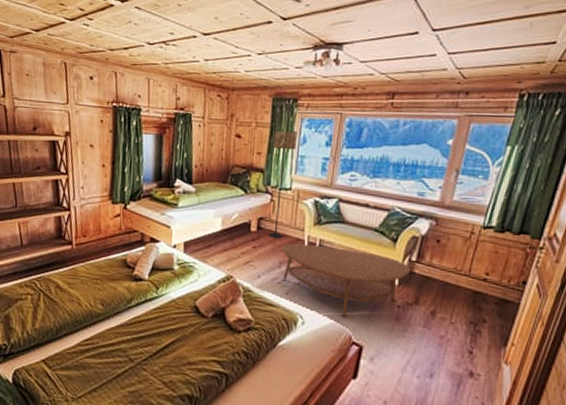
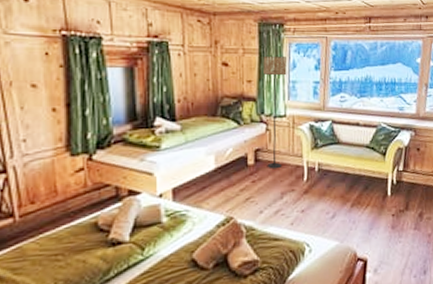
coffee table: present [281,243,411,318] -> none [281,168,400,237]

